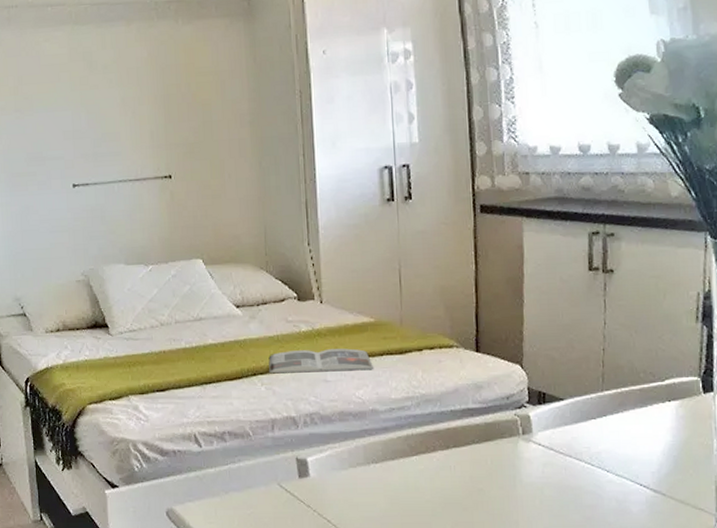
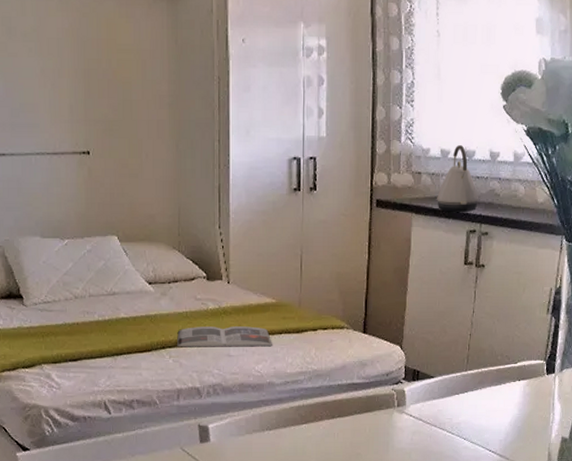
kettle: none [550,140,600,214] -> present [437,145,479,213]

